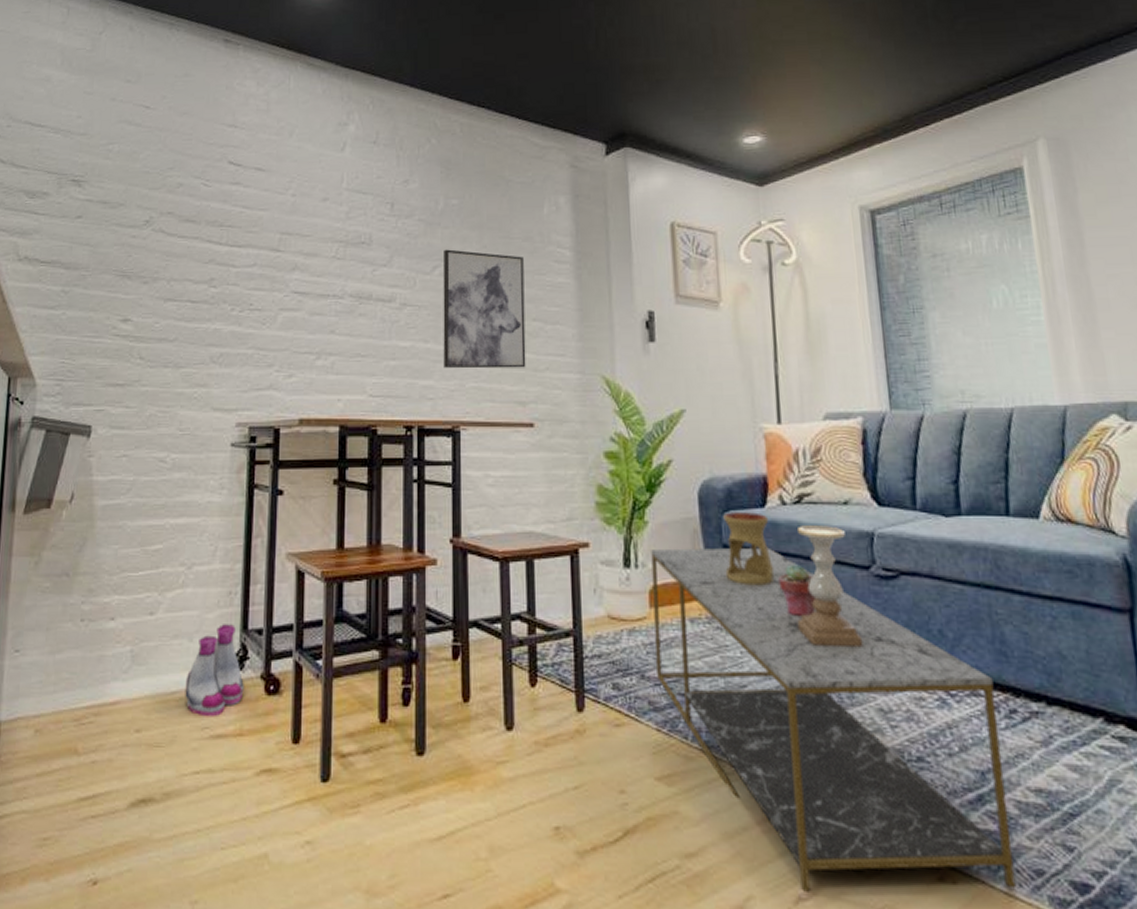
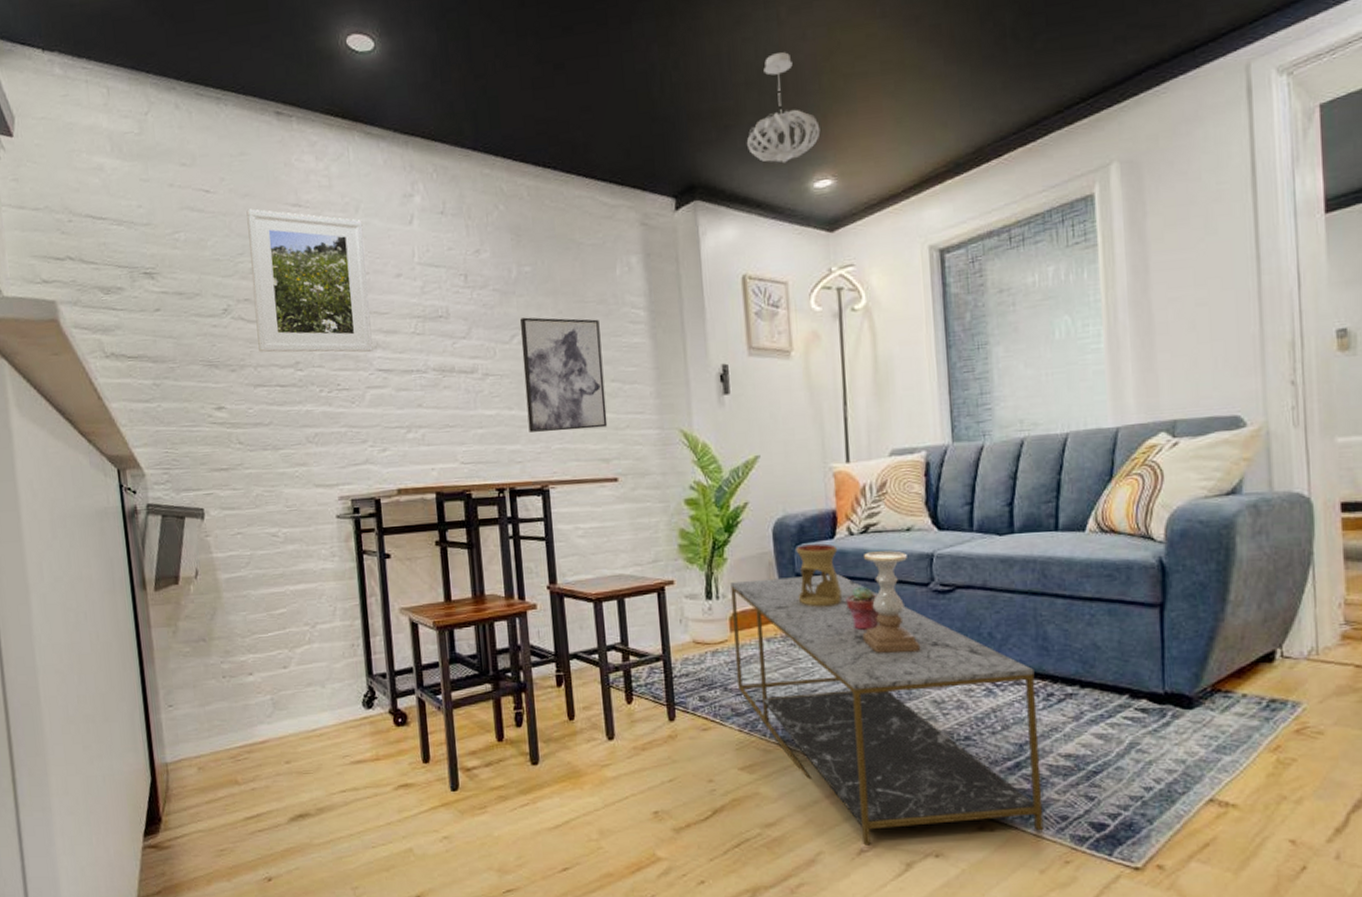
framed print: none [175,126,295,273] -> present [246,208,373,353]
boots: present [185,624,244,717] -> none [323,671,376,748]
pendant light: none [677,18,750,118] -> present [746,52,821,164]

